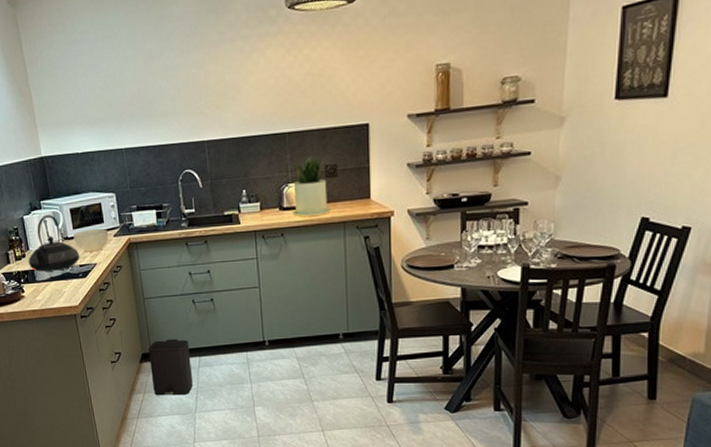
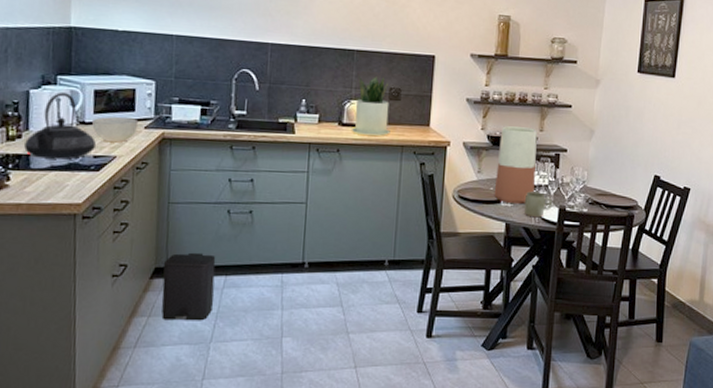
vase: none [446,184,491,267] -> present [494,126,537,204]
mug: none [480,252,513,279] -> present [524,191,552,218]

